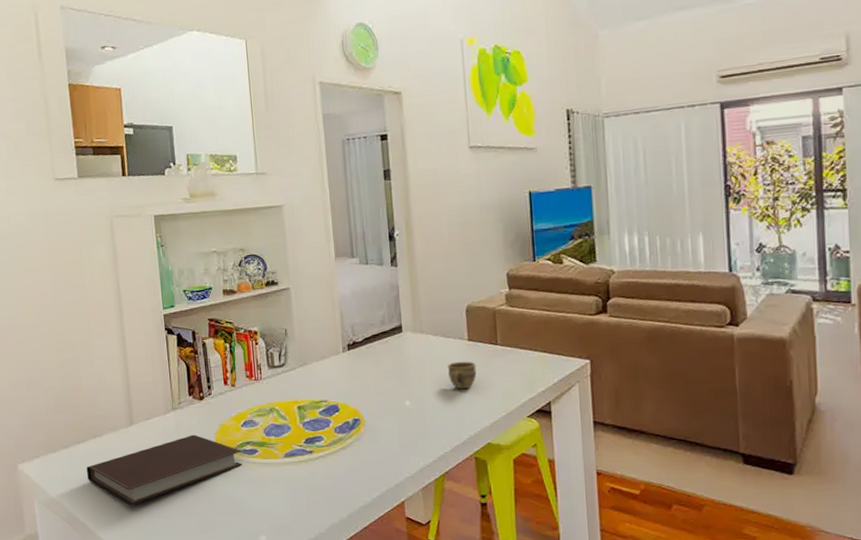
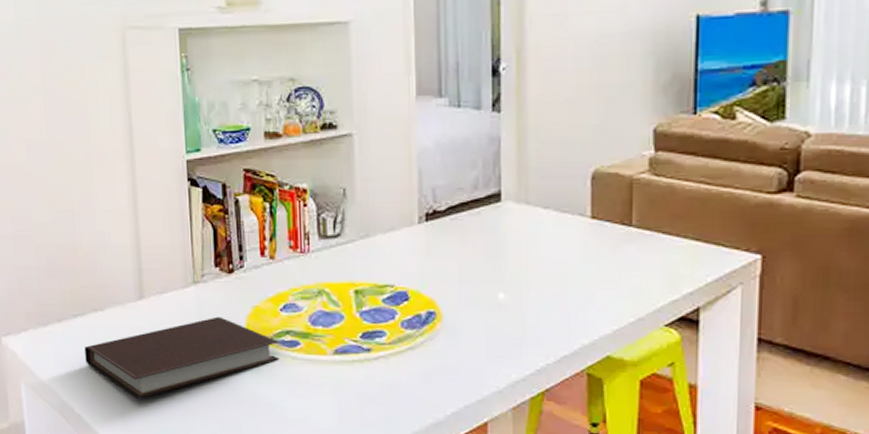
cup: present [447,361,477,390] -> none [559,245,599,283]

